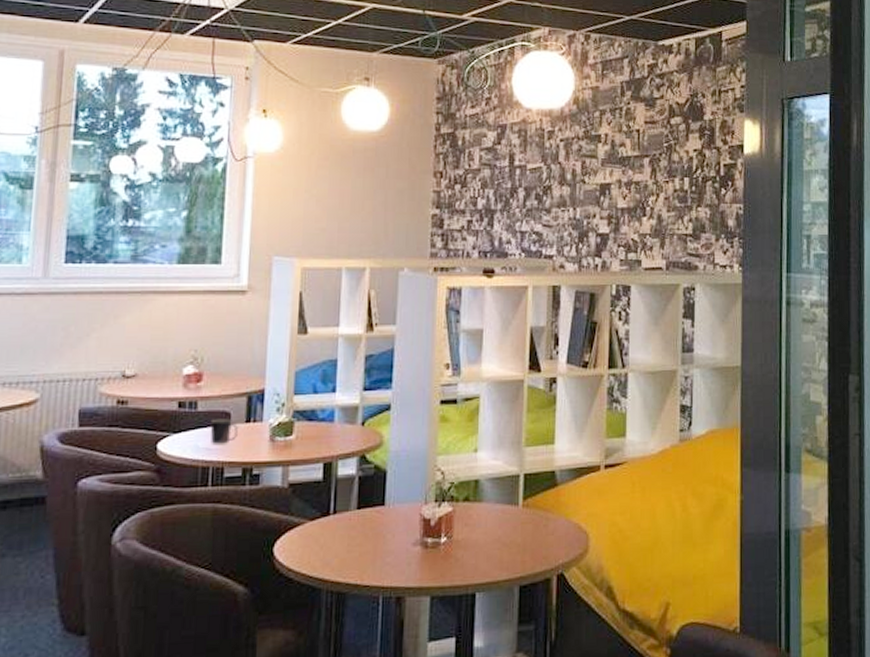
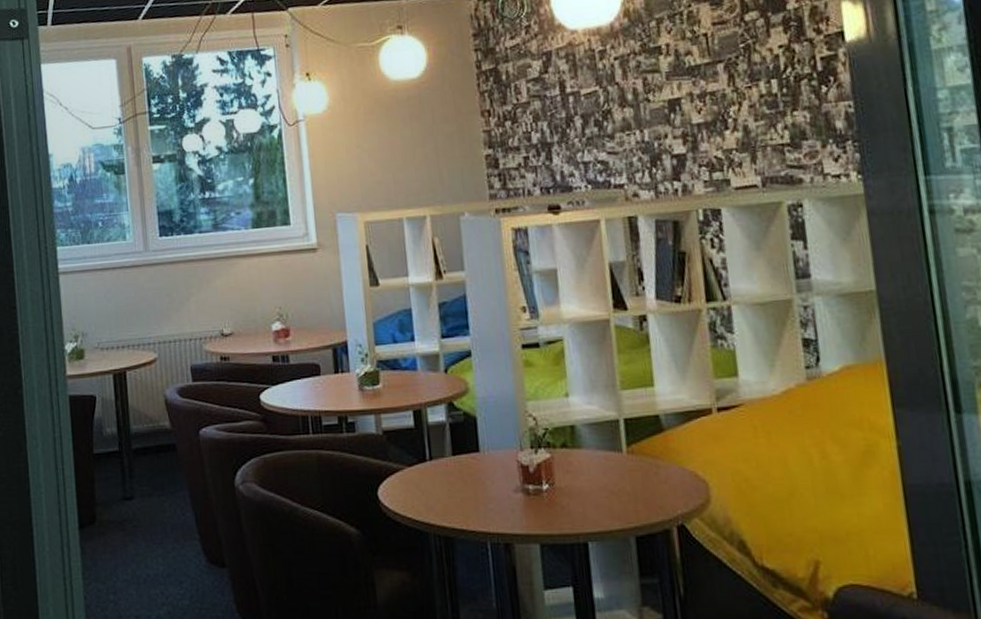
mug: present [210,418,238,446] -> none [303,370,329,396]

